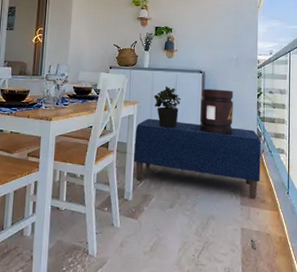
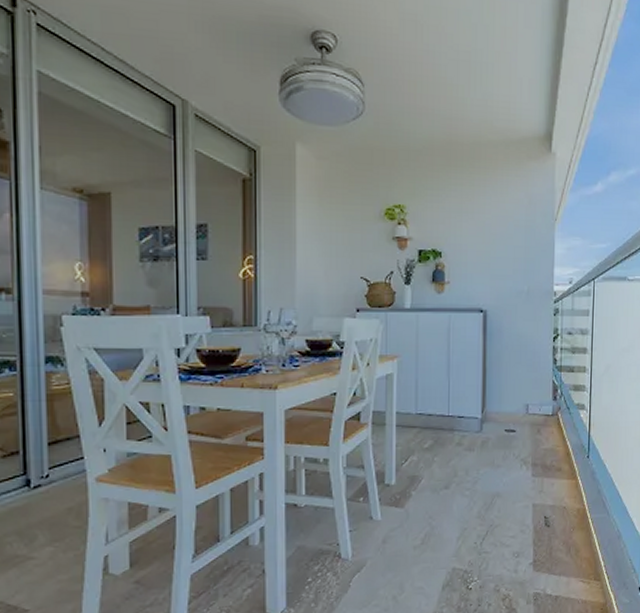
bench: present [134,118,261,200] -> none [396,377,557,468]
potted plant: present [154,86,181,127] -> none [420,332,456,387]
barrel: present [200,88,234,135] -> none [481,333,524,392]

